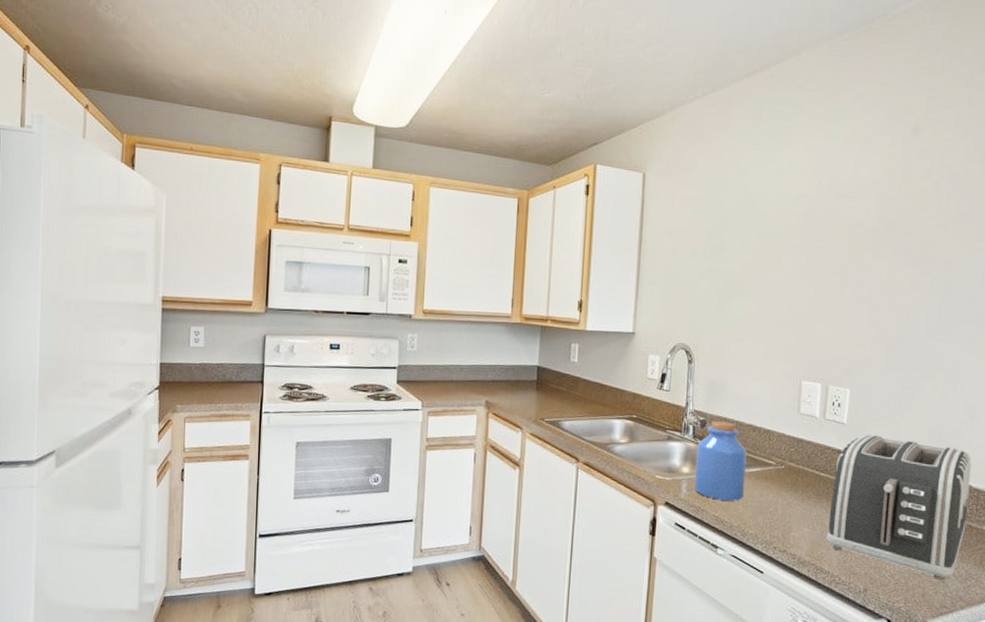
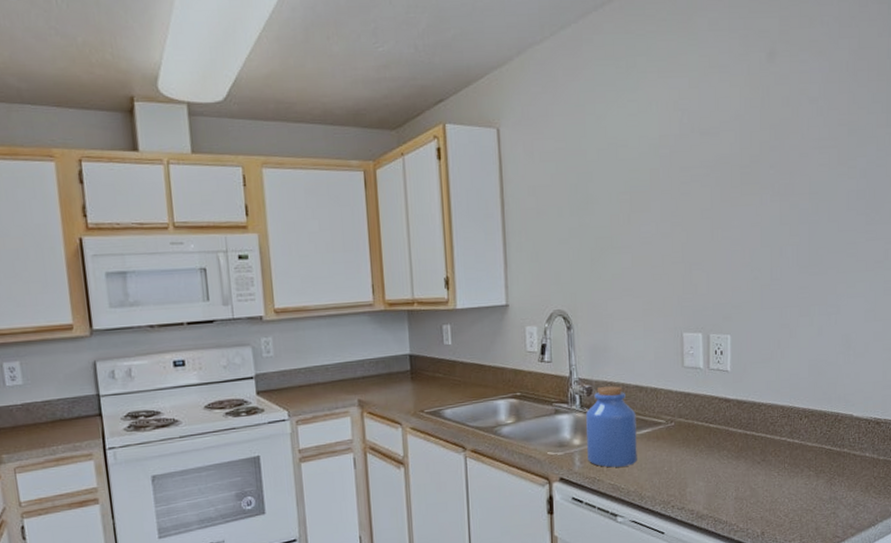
toaster: present [827,434,972,581] -> none [722,377,851,513]

